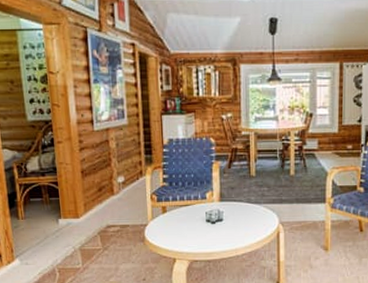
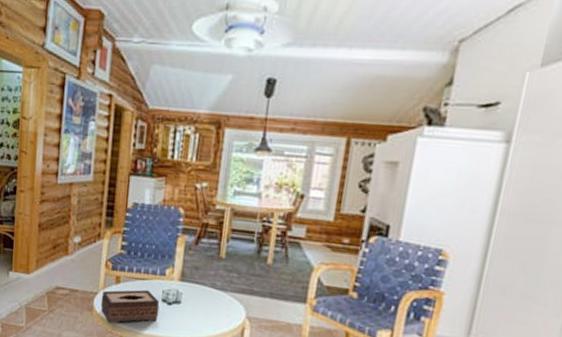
tissue box: none [151,214,205,250] -> present [100,289,160,324]

